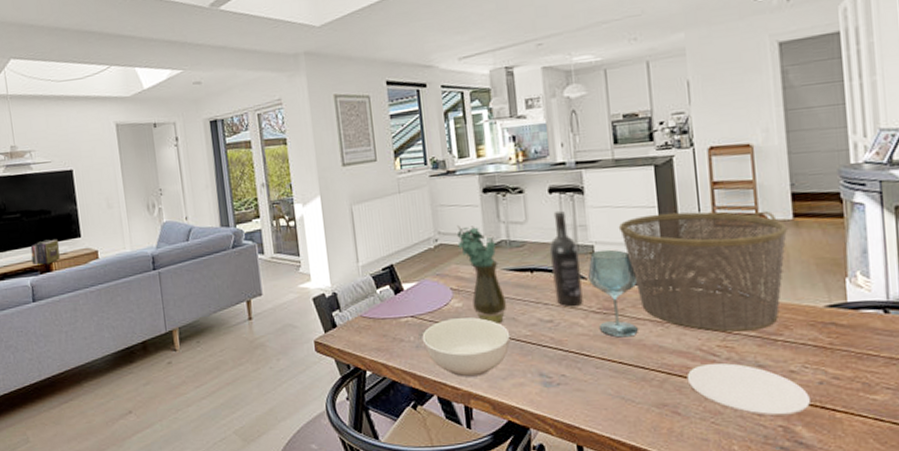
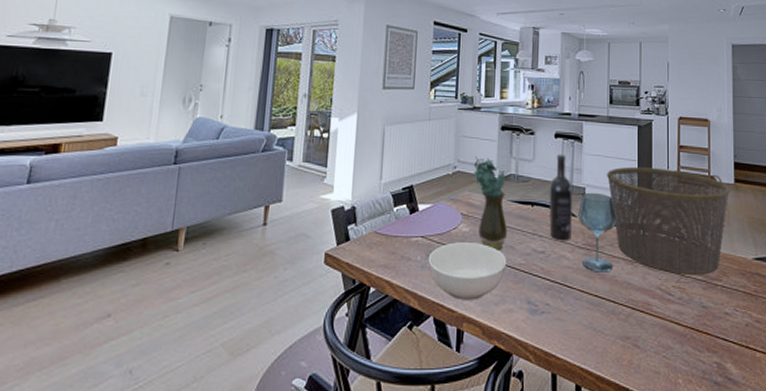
books: present [30,239,60,265] -> none [38,119,77,145]
plate: present [687,362,810,417] -> none [647,301,738,354]

